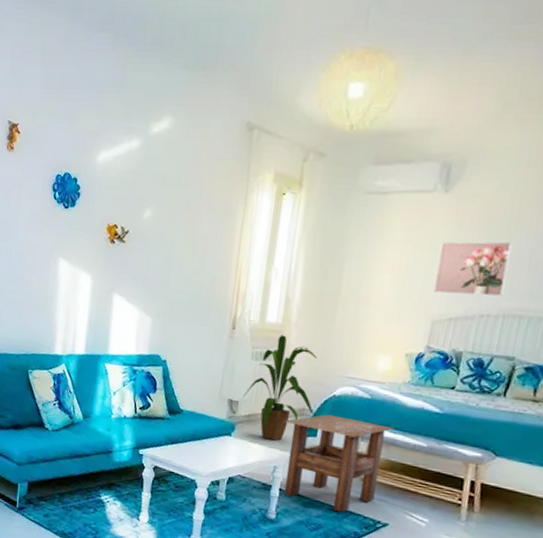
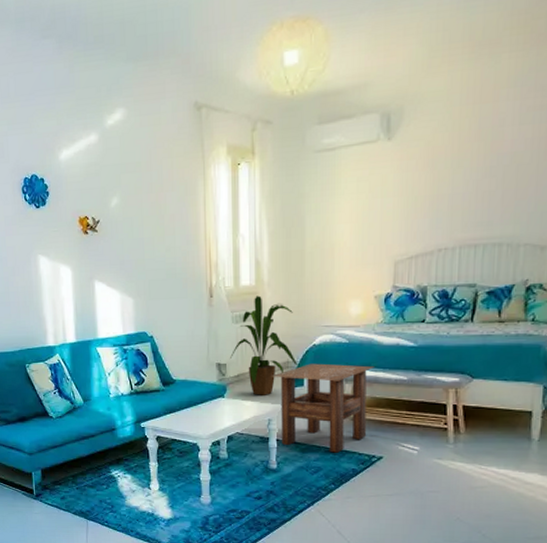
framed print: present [433,241,513,297] -> none [390,177,458,235]

